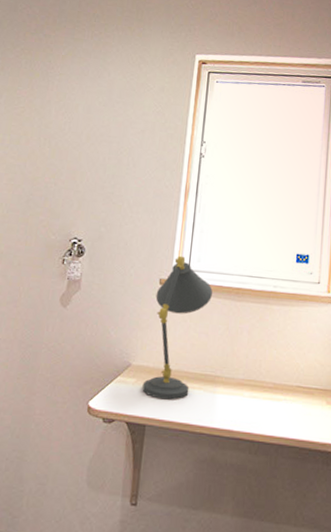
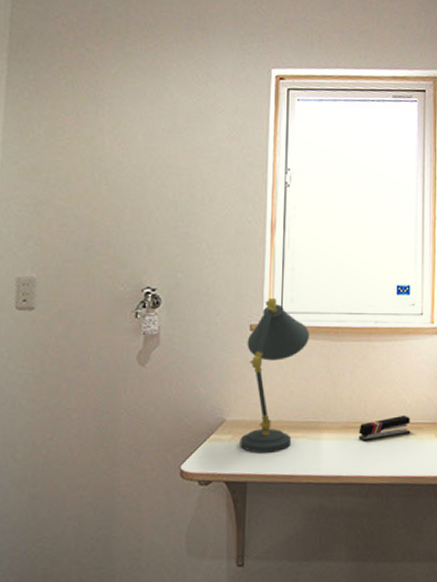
stapler: none [252,378,303,400] -> present [359,415,411,442]

